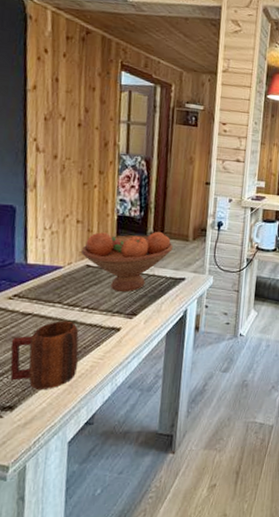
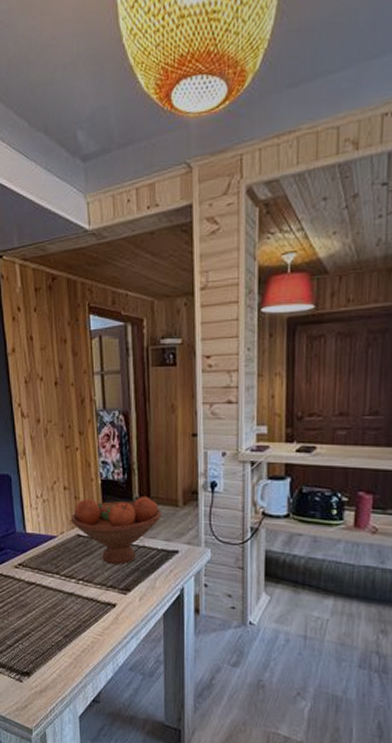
mug: present [10,320,79,389] -> none [21,592,80,661]

